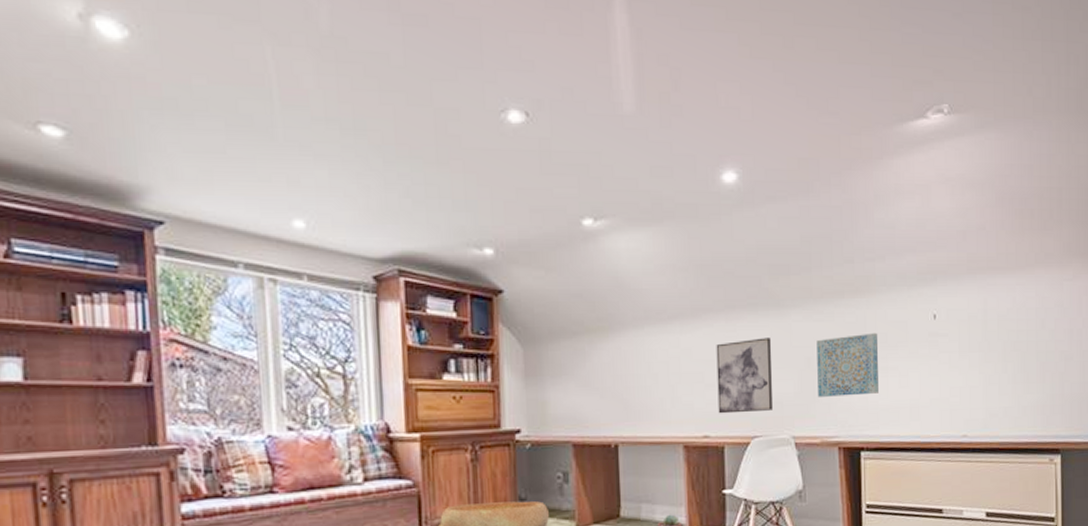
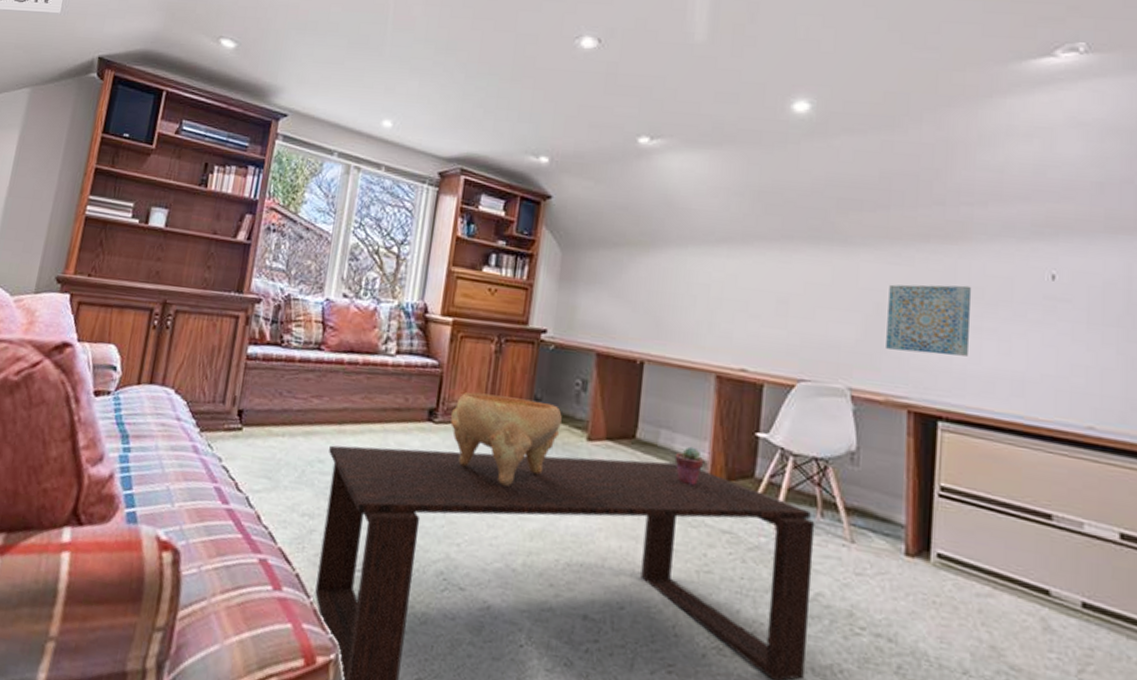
wall art: present [716,337,773,414] -> none [761,273,833,354]

